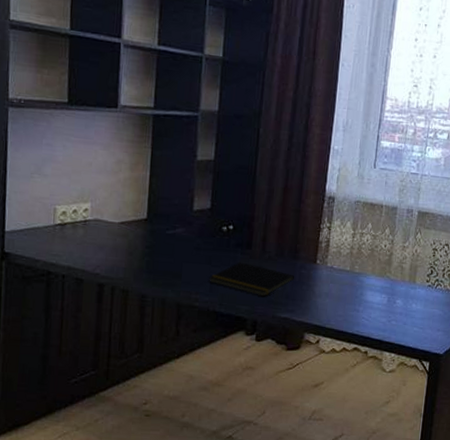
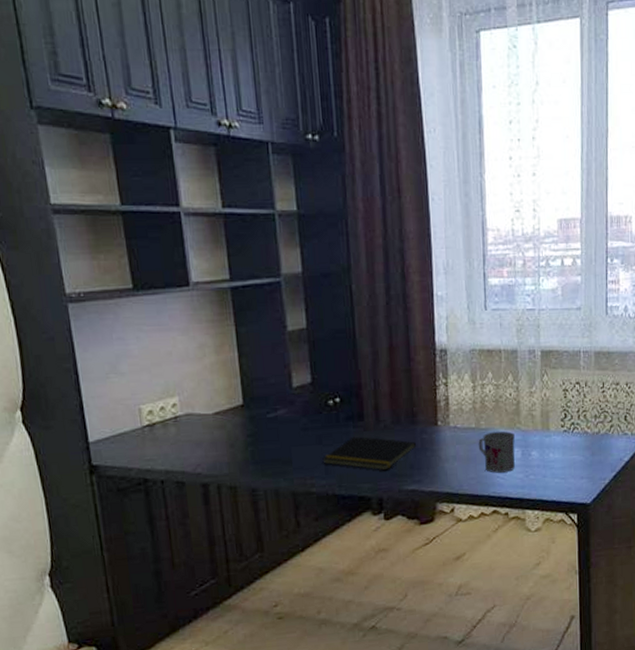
mug: none [349,276,384,315] -> present [478,431,515,473]

